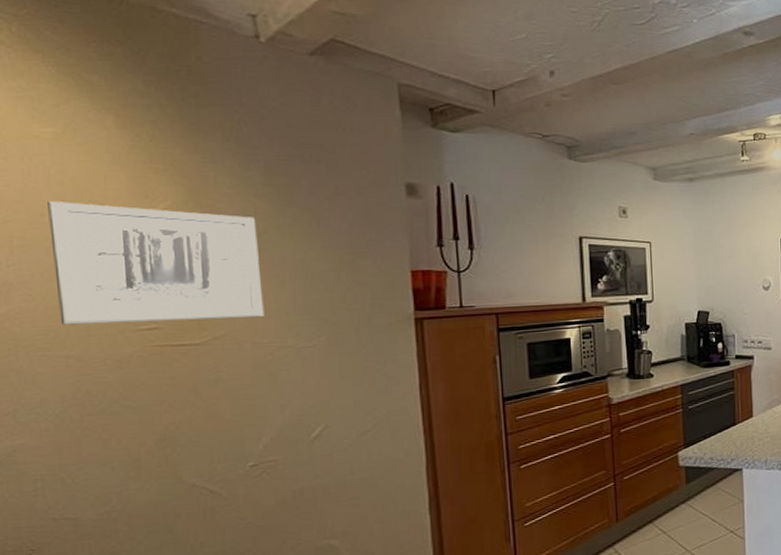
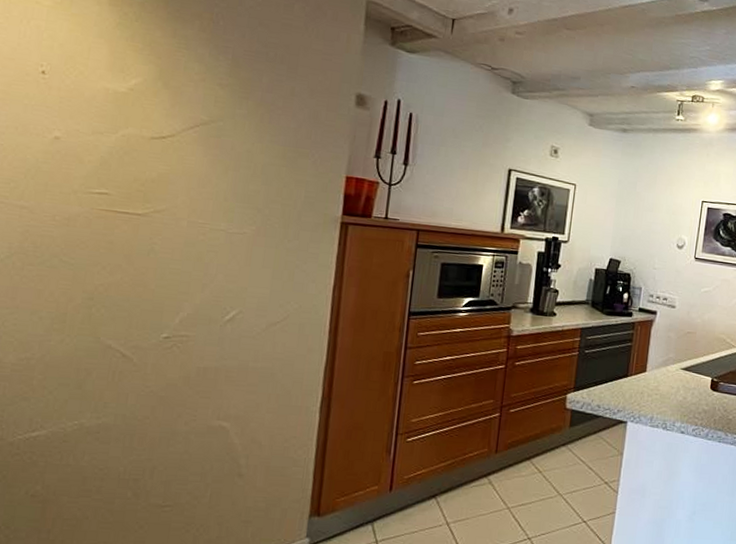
wall art: present [48,200,264,325] -> none [23,61,214,198]

